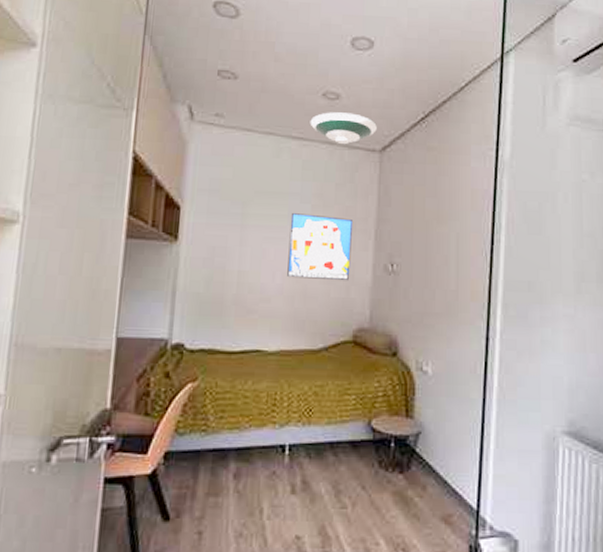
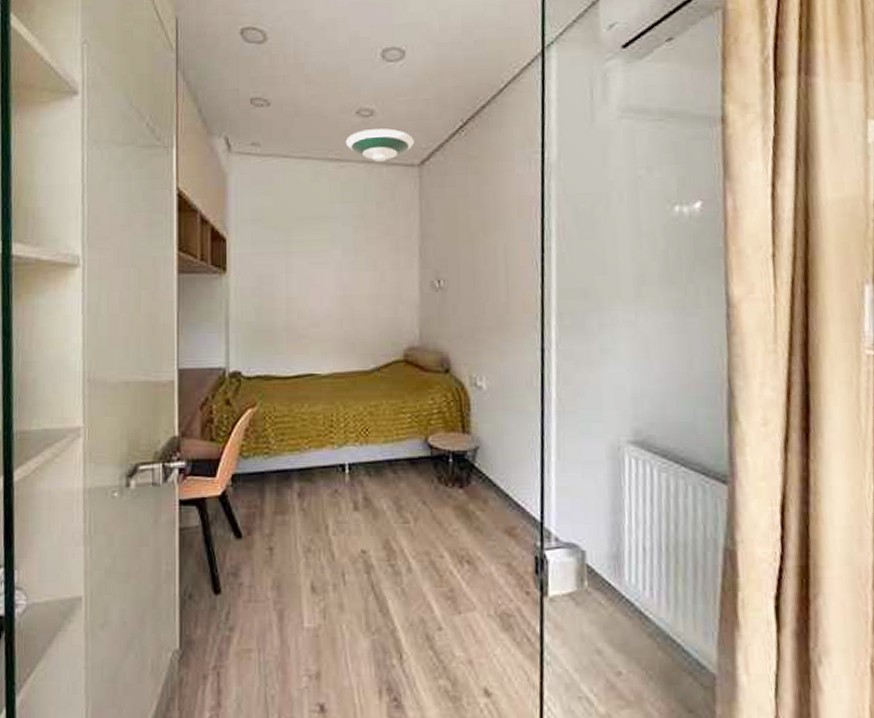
wall art: present [287,213,352,281] -> none [333,236,397,301]

